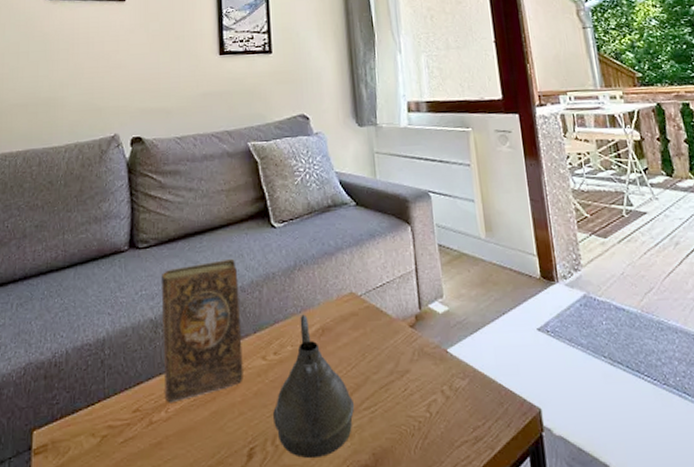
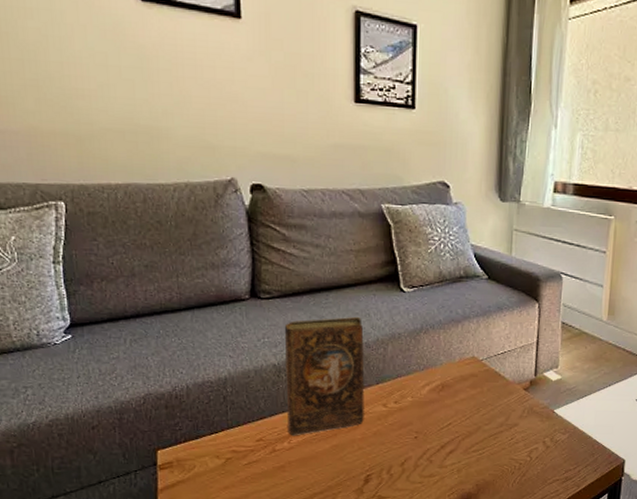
teapot: present [273,314,355,459] -> none [390,372,465,486]

